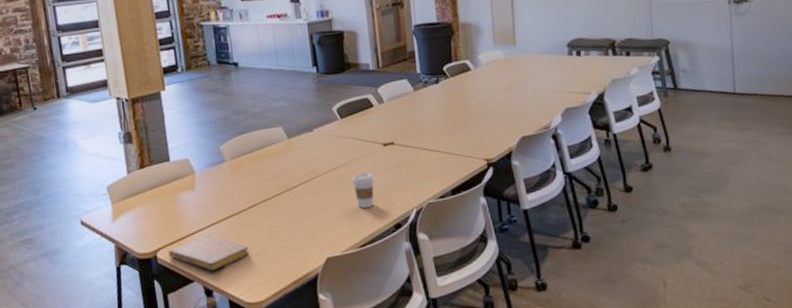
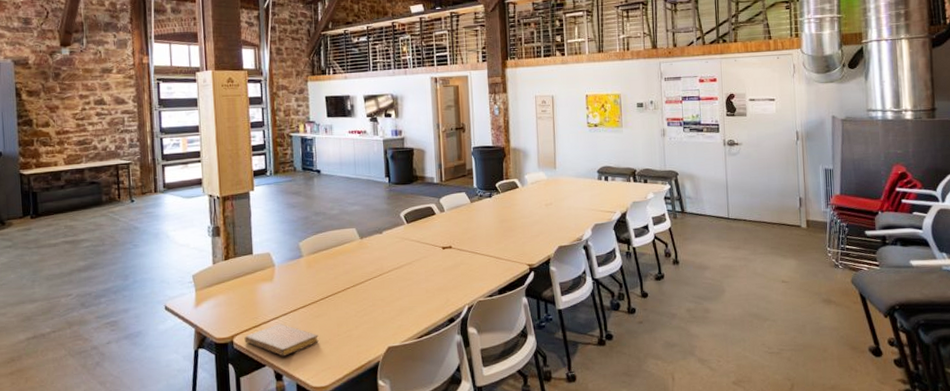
coffee cup: present [352,173,376,208] -> none [414,272,434,303]

